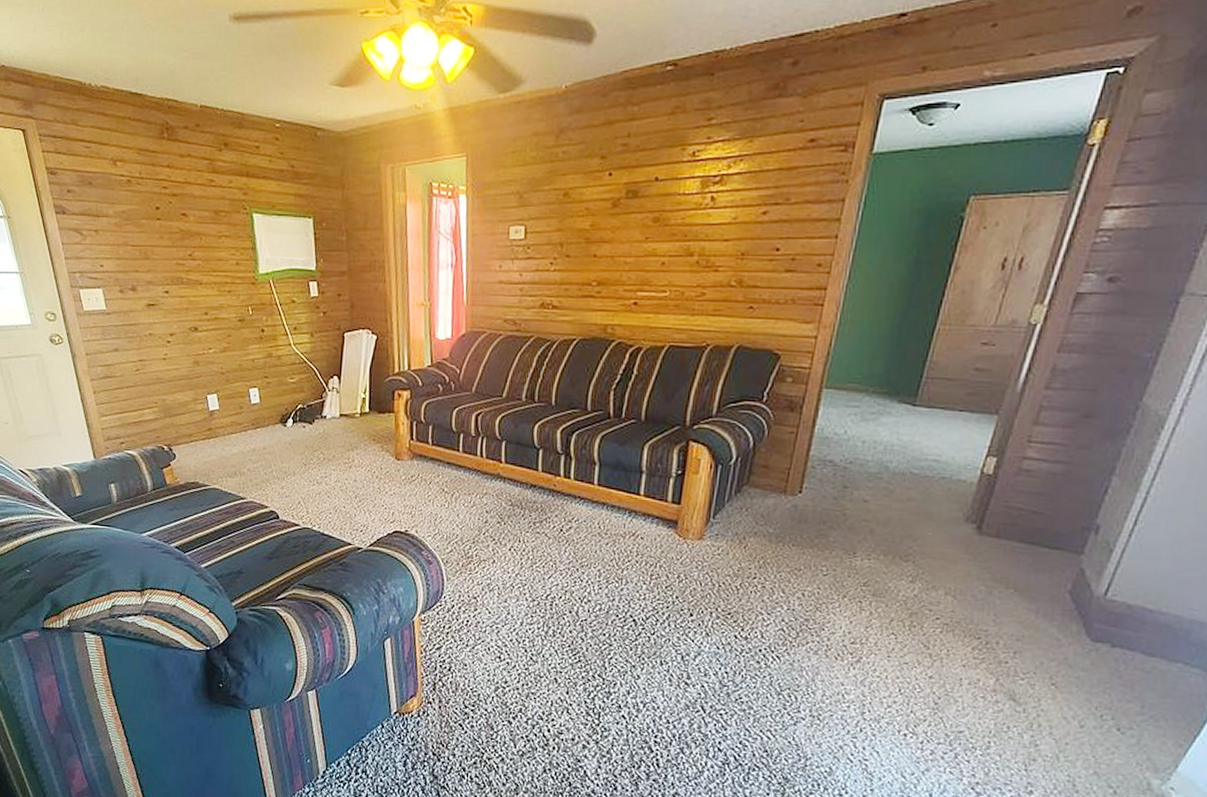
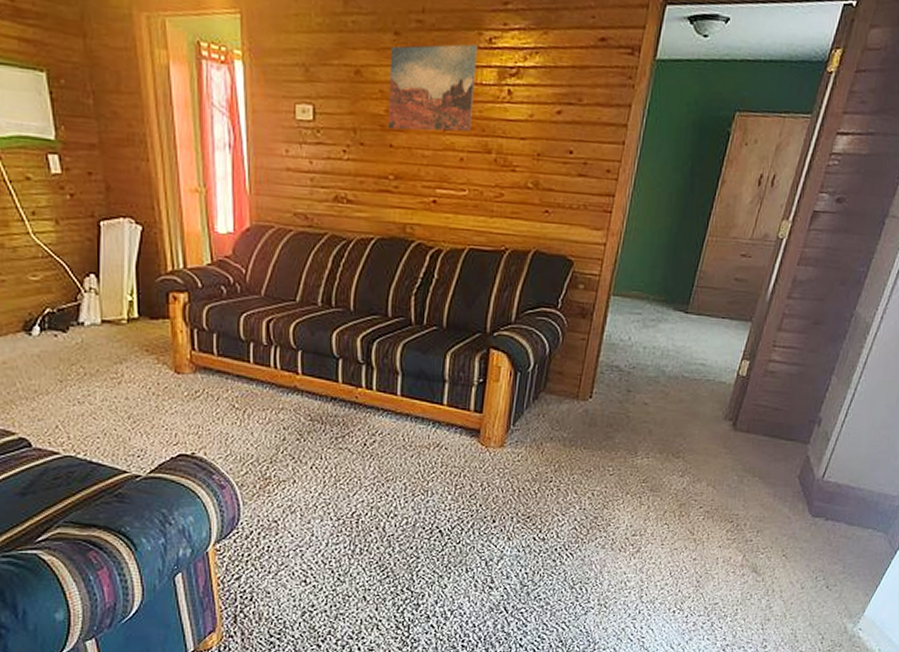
wall art: none [592,159,681,241] -> present [387,44,477,132]

